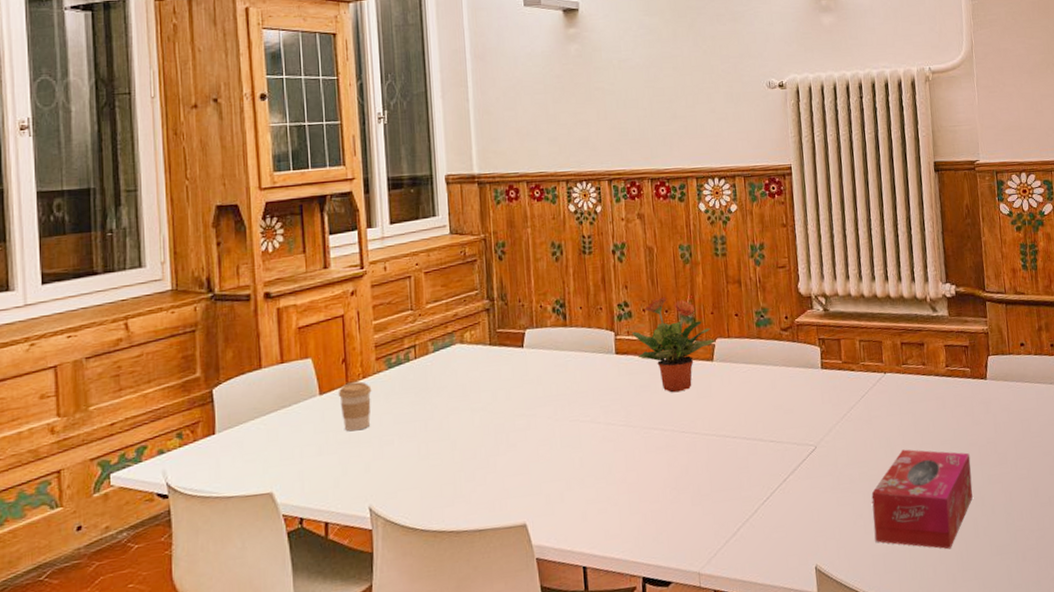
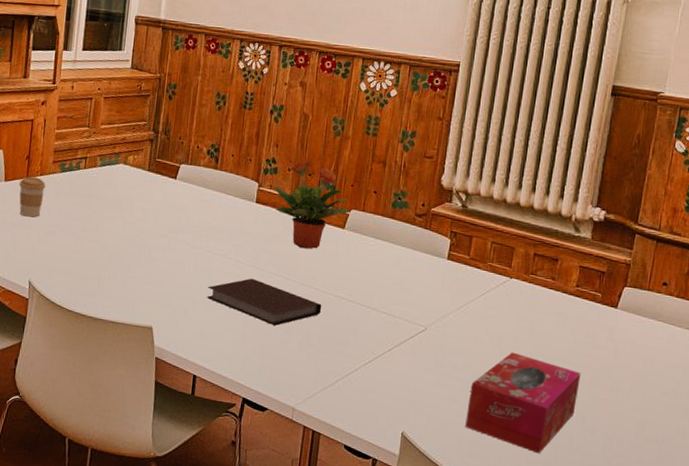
notebook: none [580,438,707,486] -> present [206,278,322,326]

